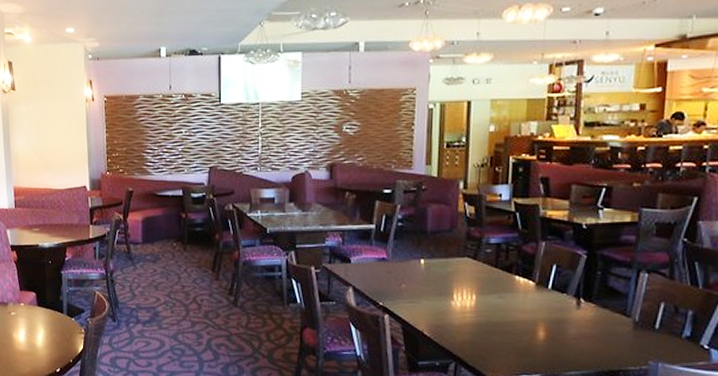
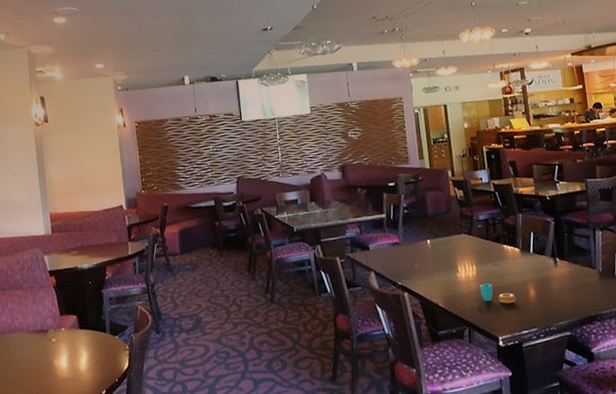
cup: none [477,316,520,343] -> present [480,283,516,304]

